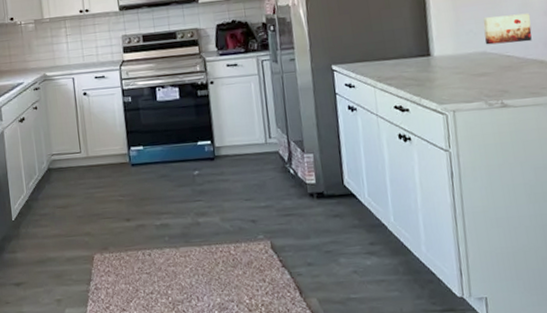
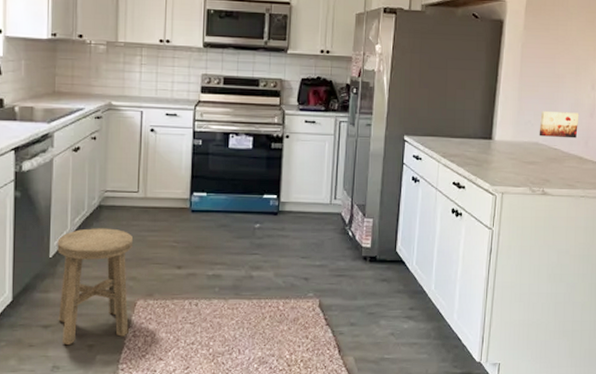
stool: none [17,188,91,301] -> present [57,228,134,346]

